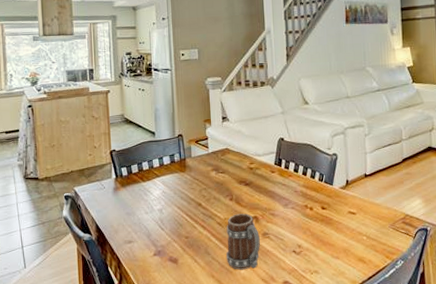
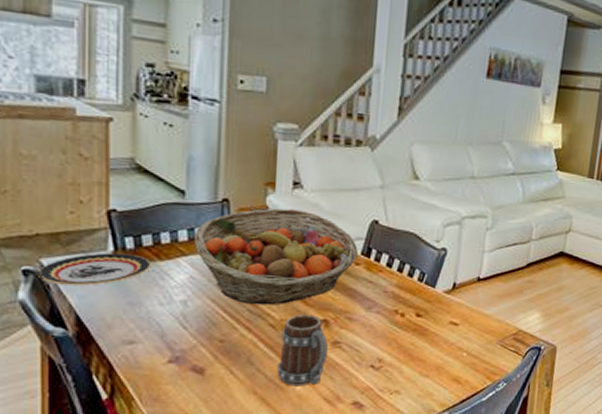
plate: none [73,179,139,204] -> present [38,253,151,286]
fruit basket: none [162,136,273,209] -> present [193,208,359,305]

